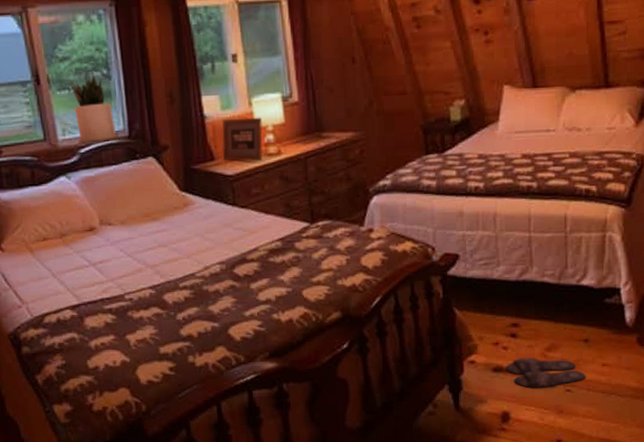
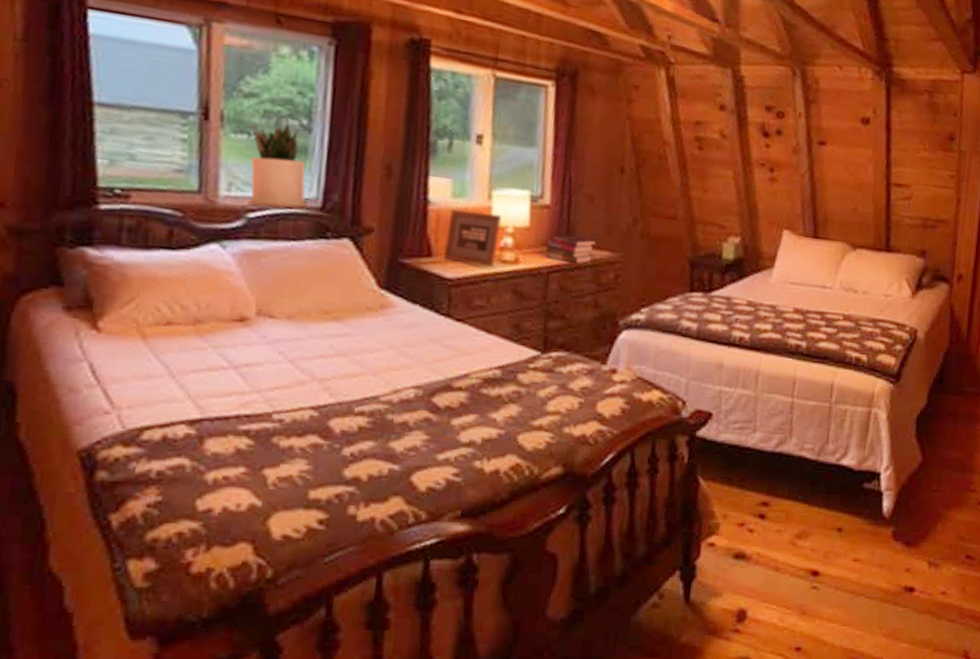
books: none [301,123,340,147] -> present [546,234,595,265]
slippers: present [506,357,586,389] -> none [749,544,836,584]

